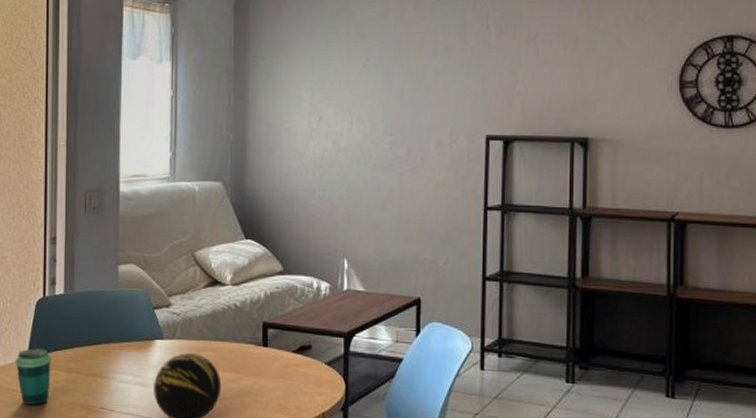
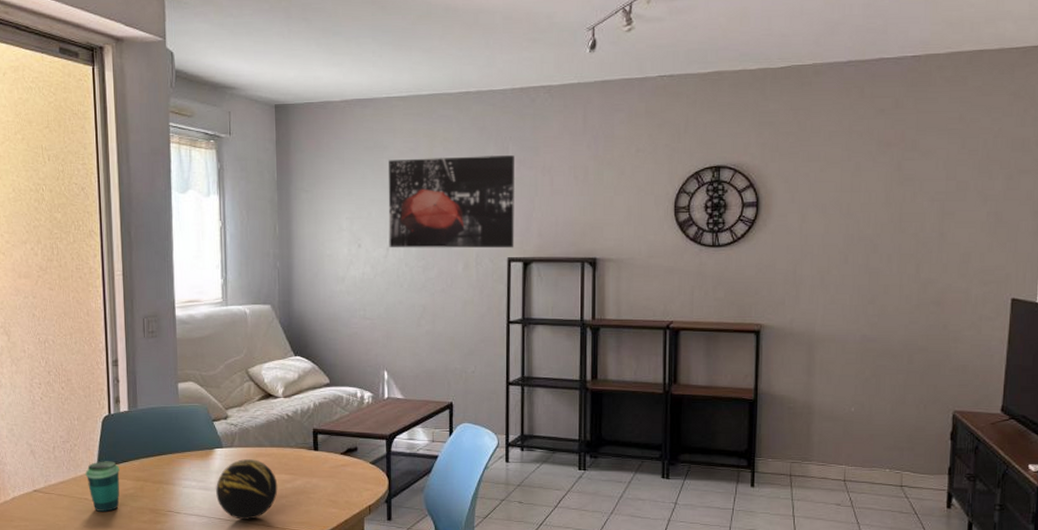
wall art: none [353,22,495,125] -> present [388,155,514,249]

